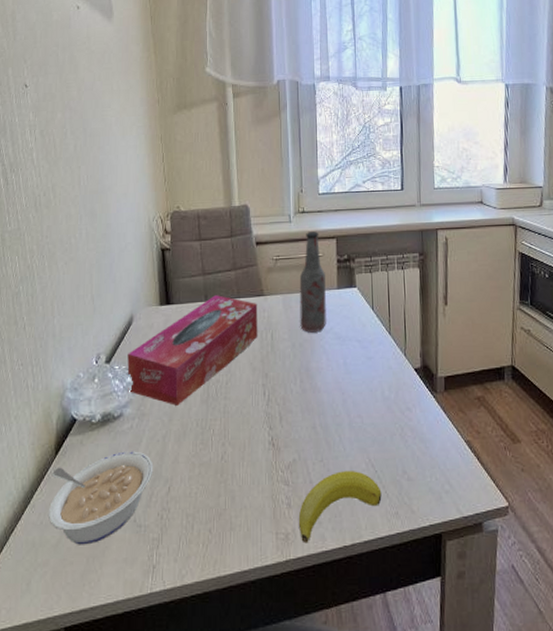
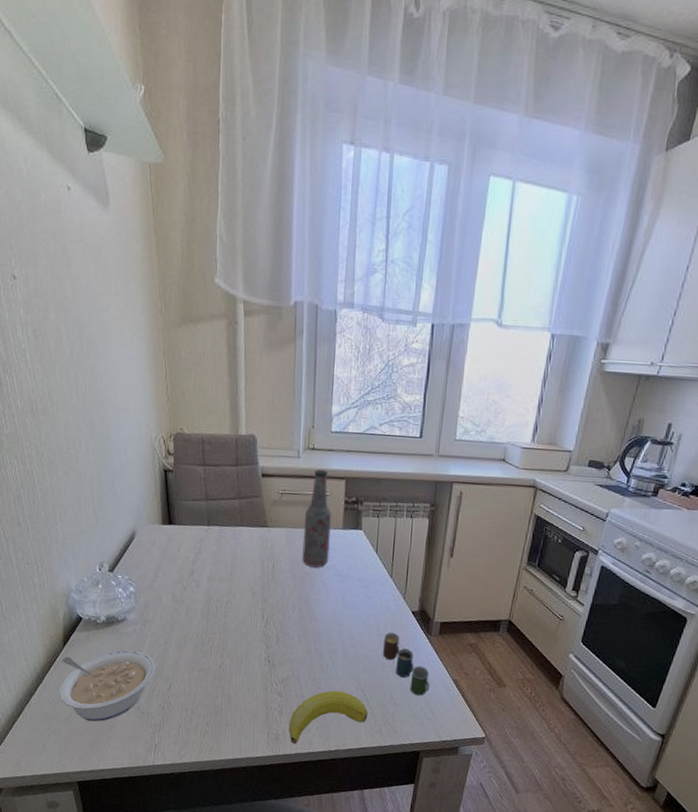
tissue box: present [127,295,258,406] -> none [130,521,261,617]
cup: none [389,394,443,465] -> present [382,632,430,696]

